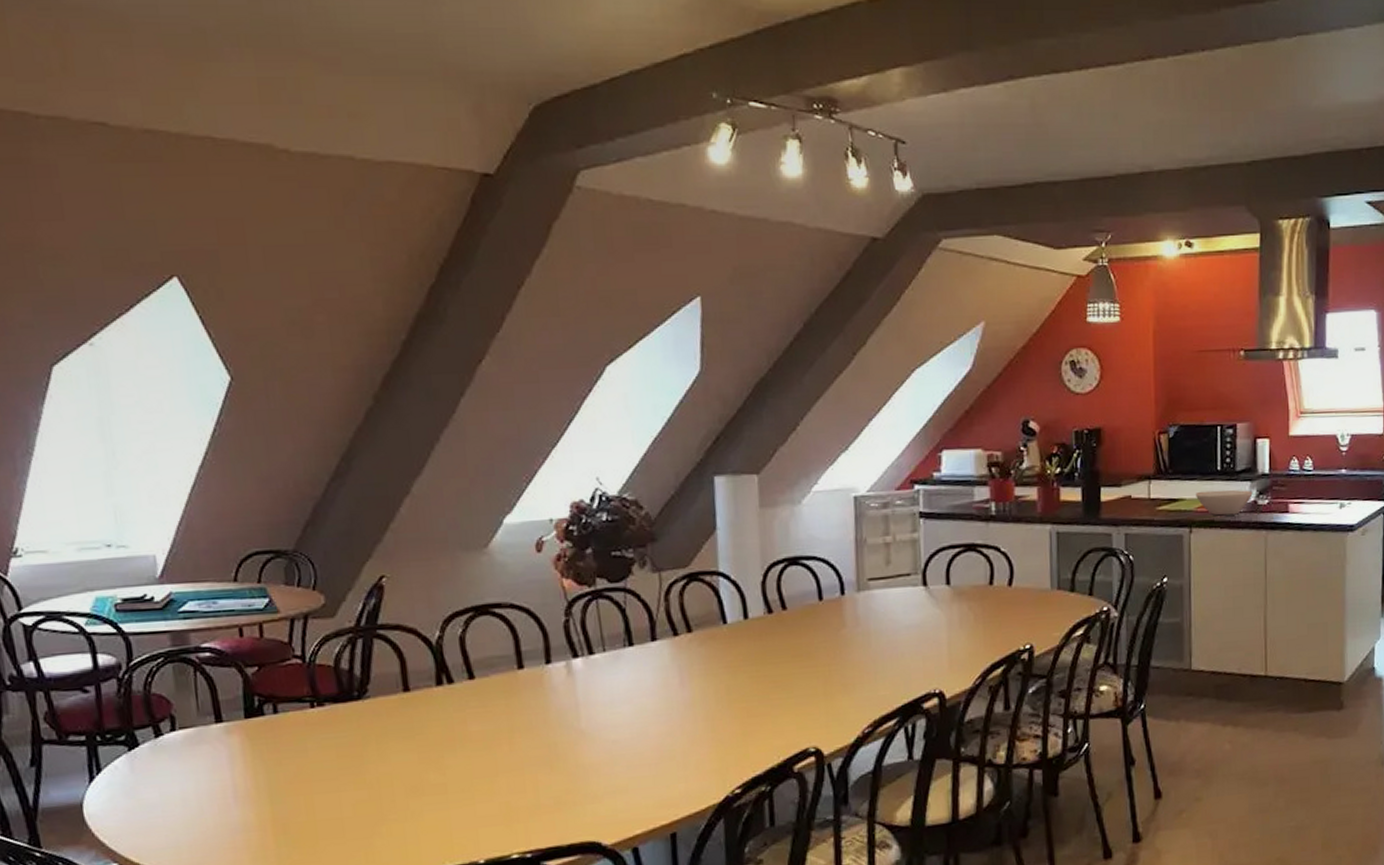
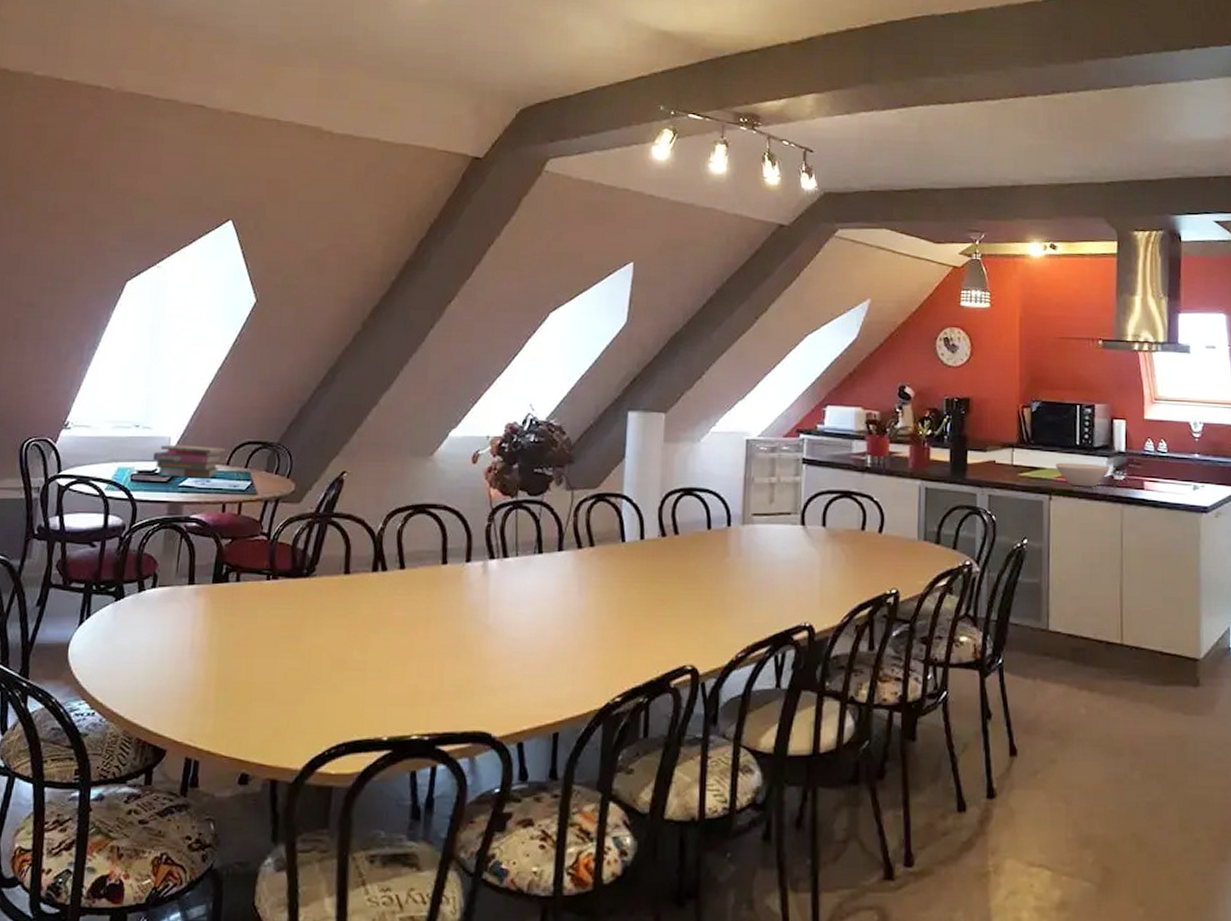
books: none [137,562,229,603] -> present [152,444,226,478]

